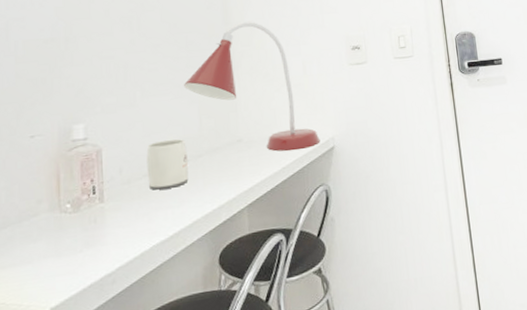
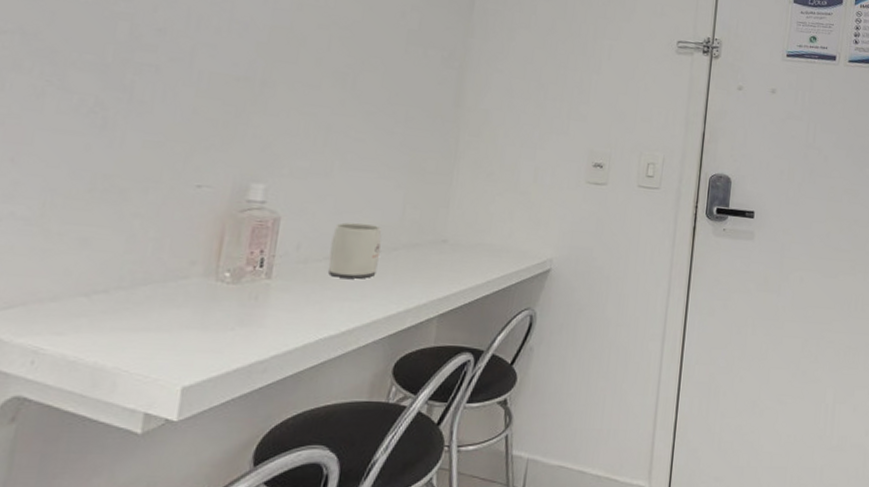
desk lamp: present [184,21,321,152] -> none [393,108,536,266]

